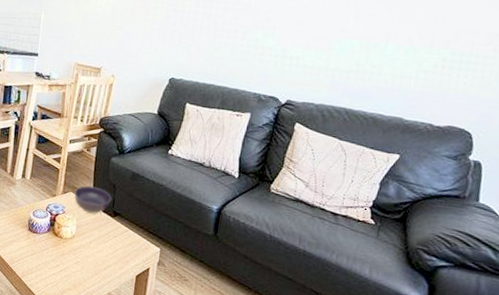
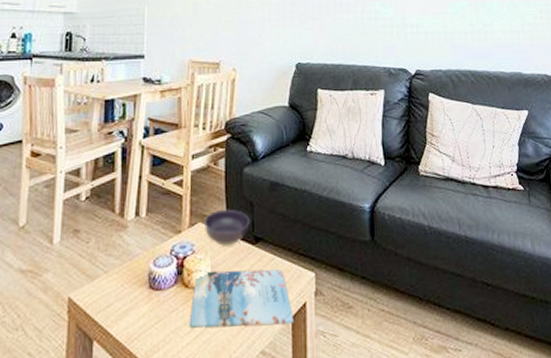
magazine: none [56,228,138,280] -> present [190,269,294,328]

